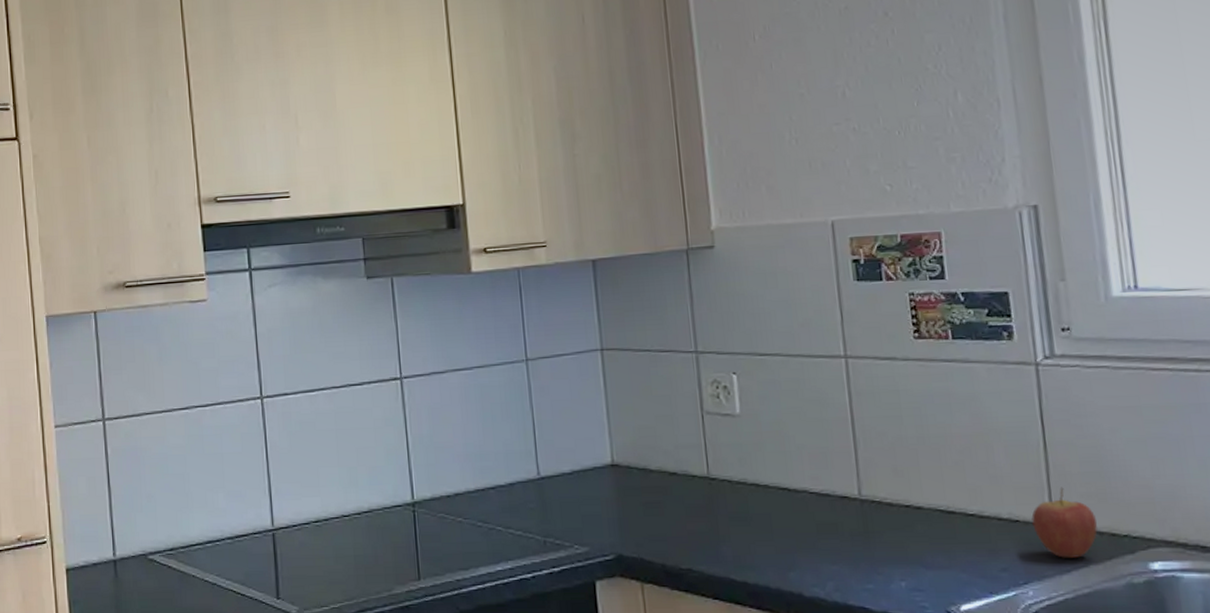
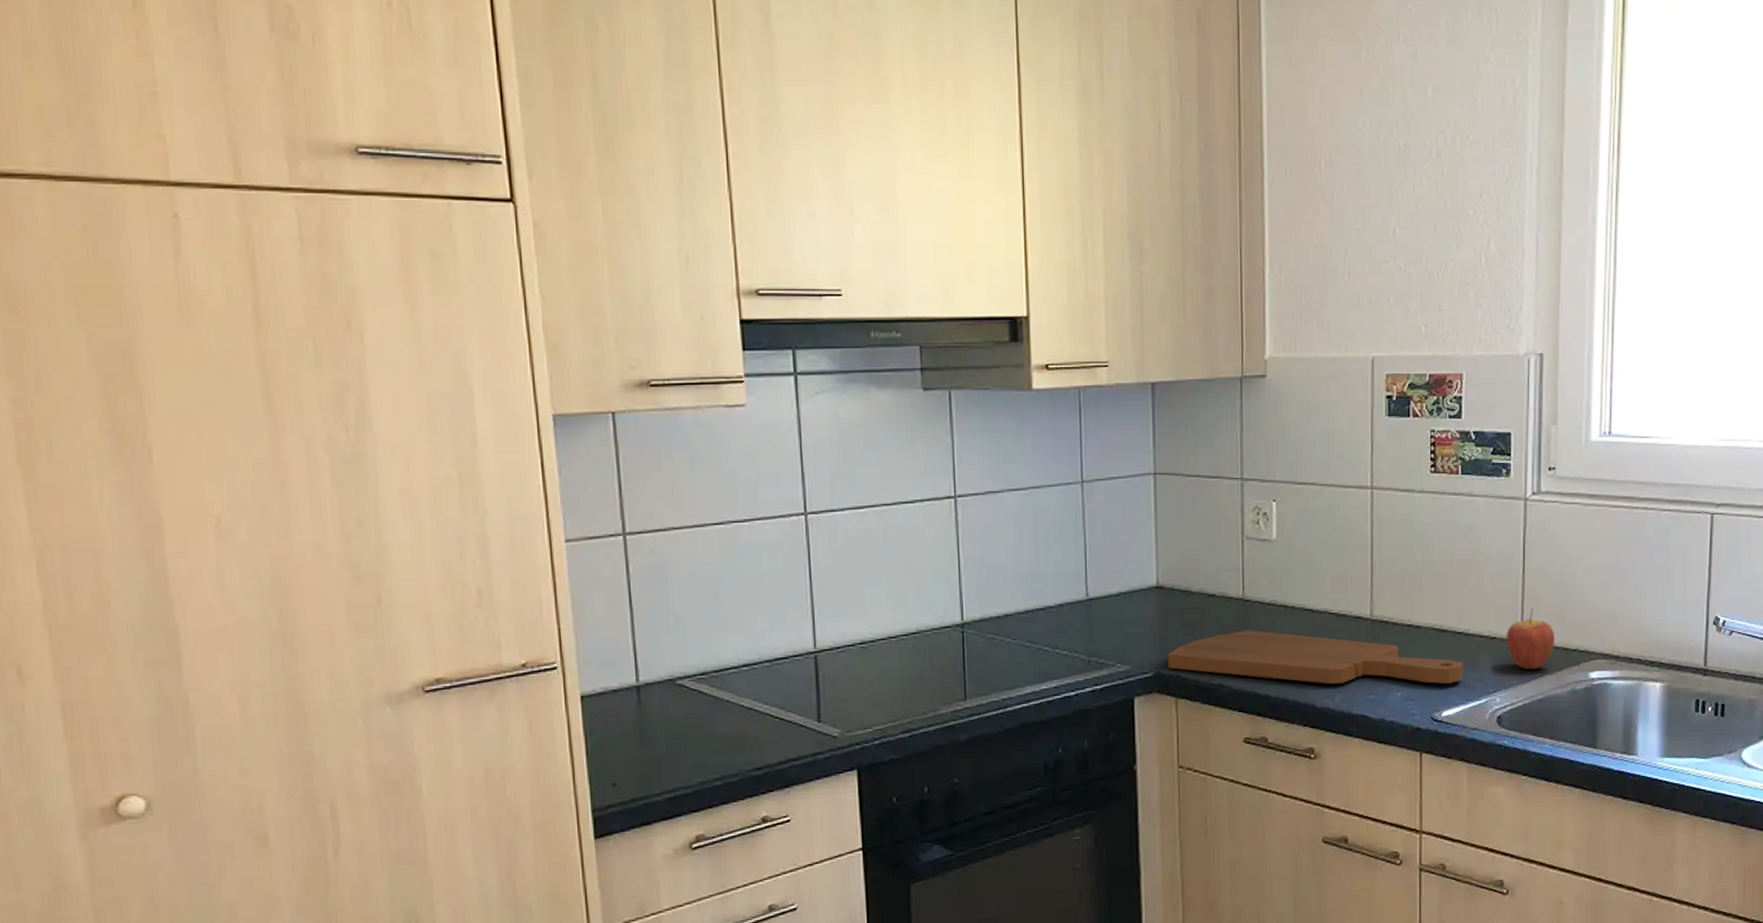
cutting board: none [628,510,983,574] -> present [1167,630,1464,684]

